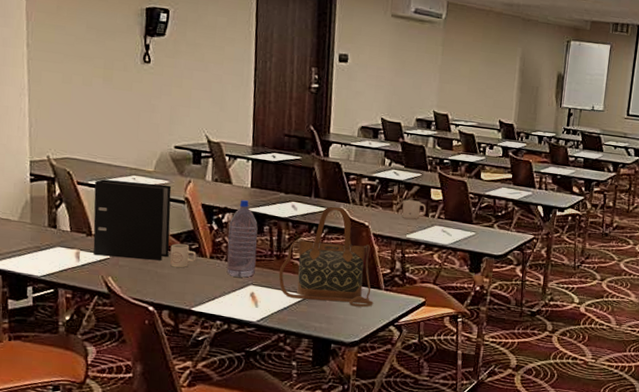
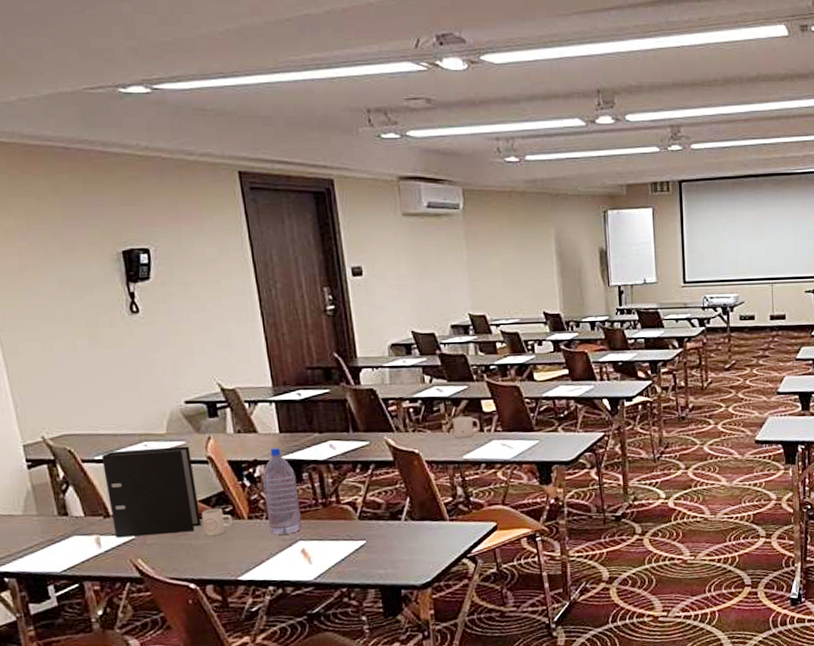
handbag: present [278,206,374,308] -> none [328,438,440,548]

